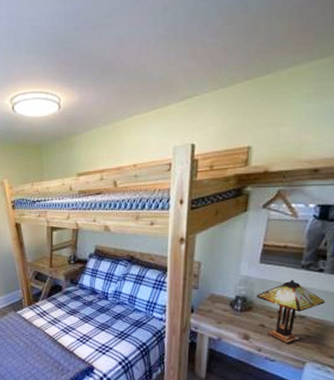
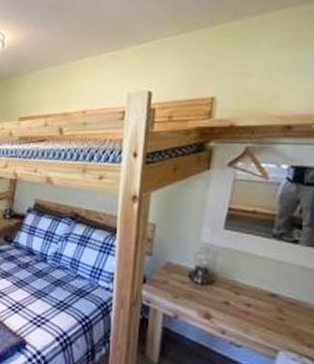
table lamp: present [256,279,325,343] -> none [220,250,300,326]

